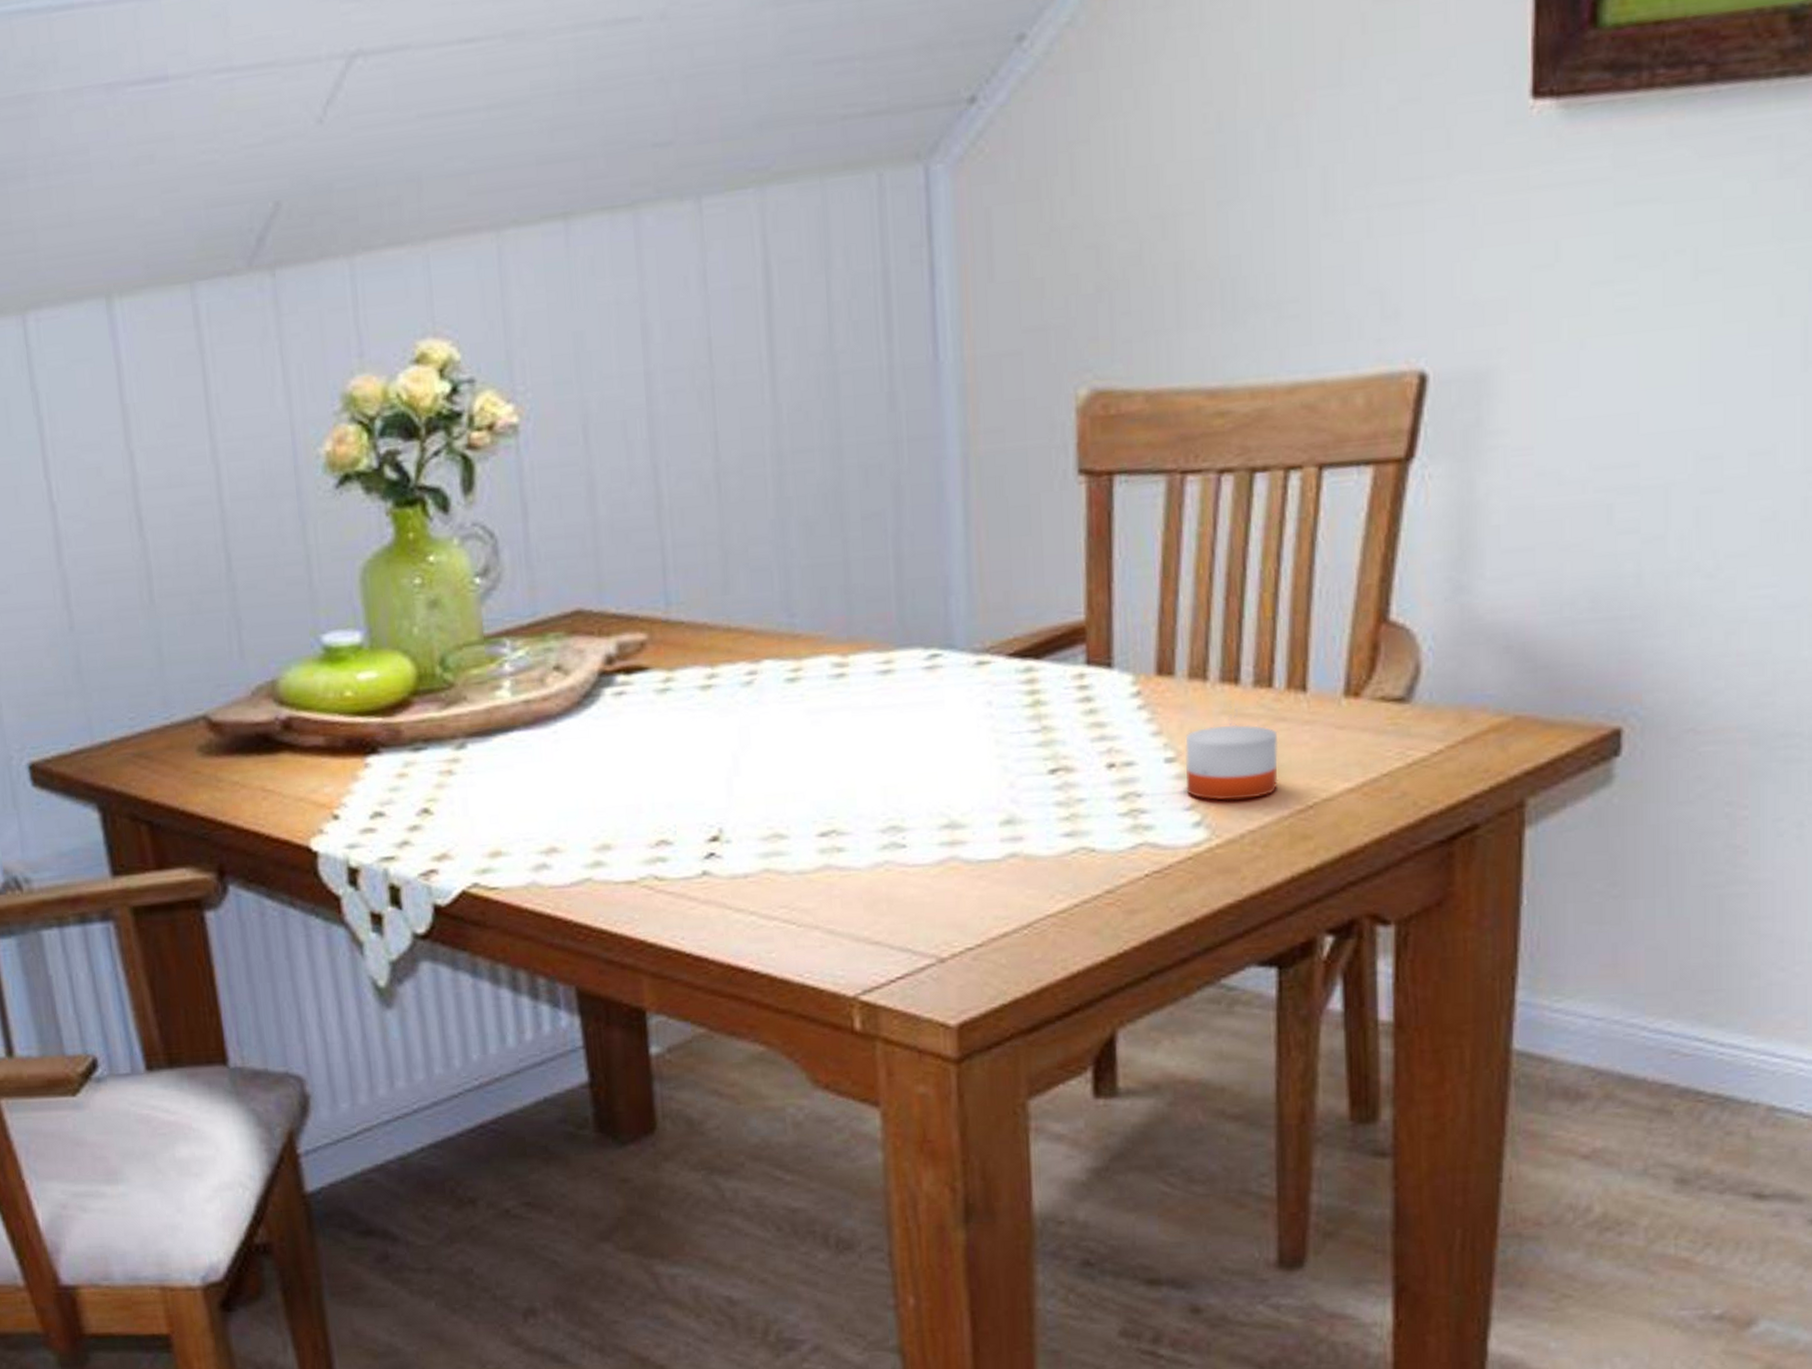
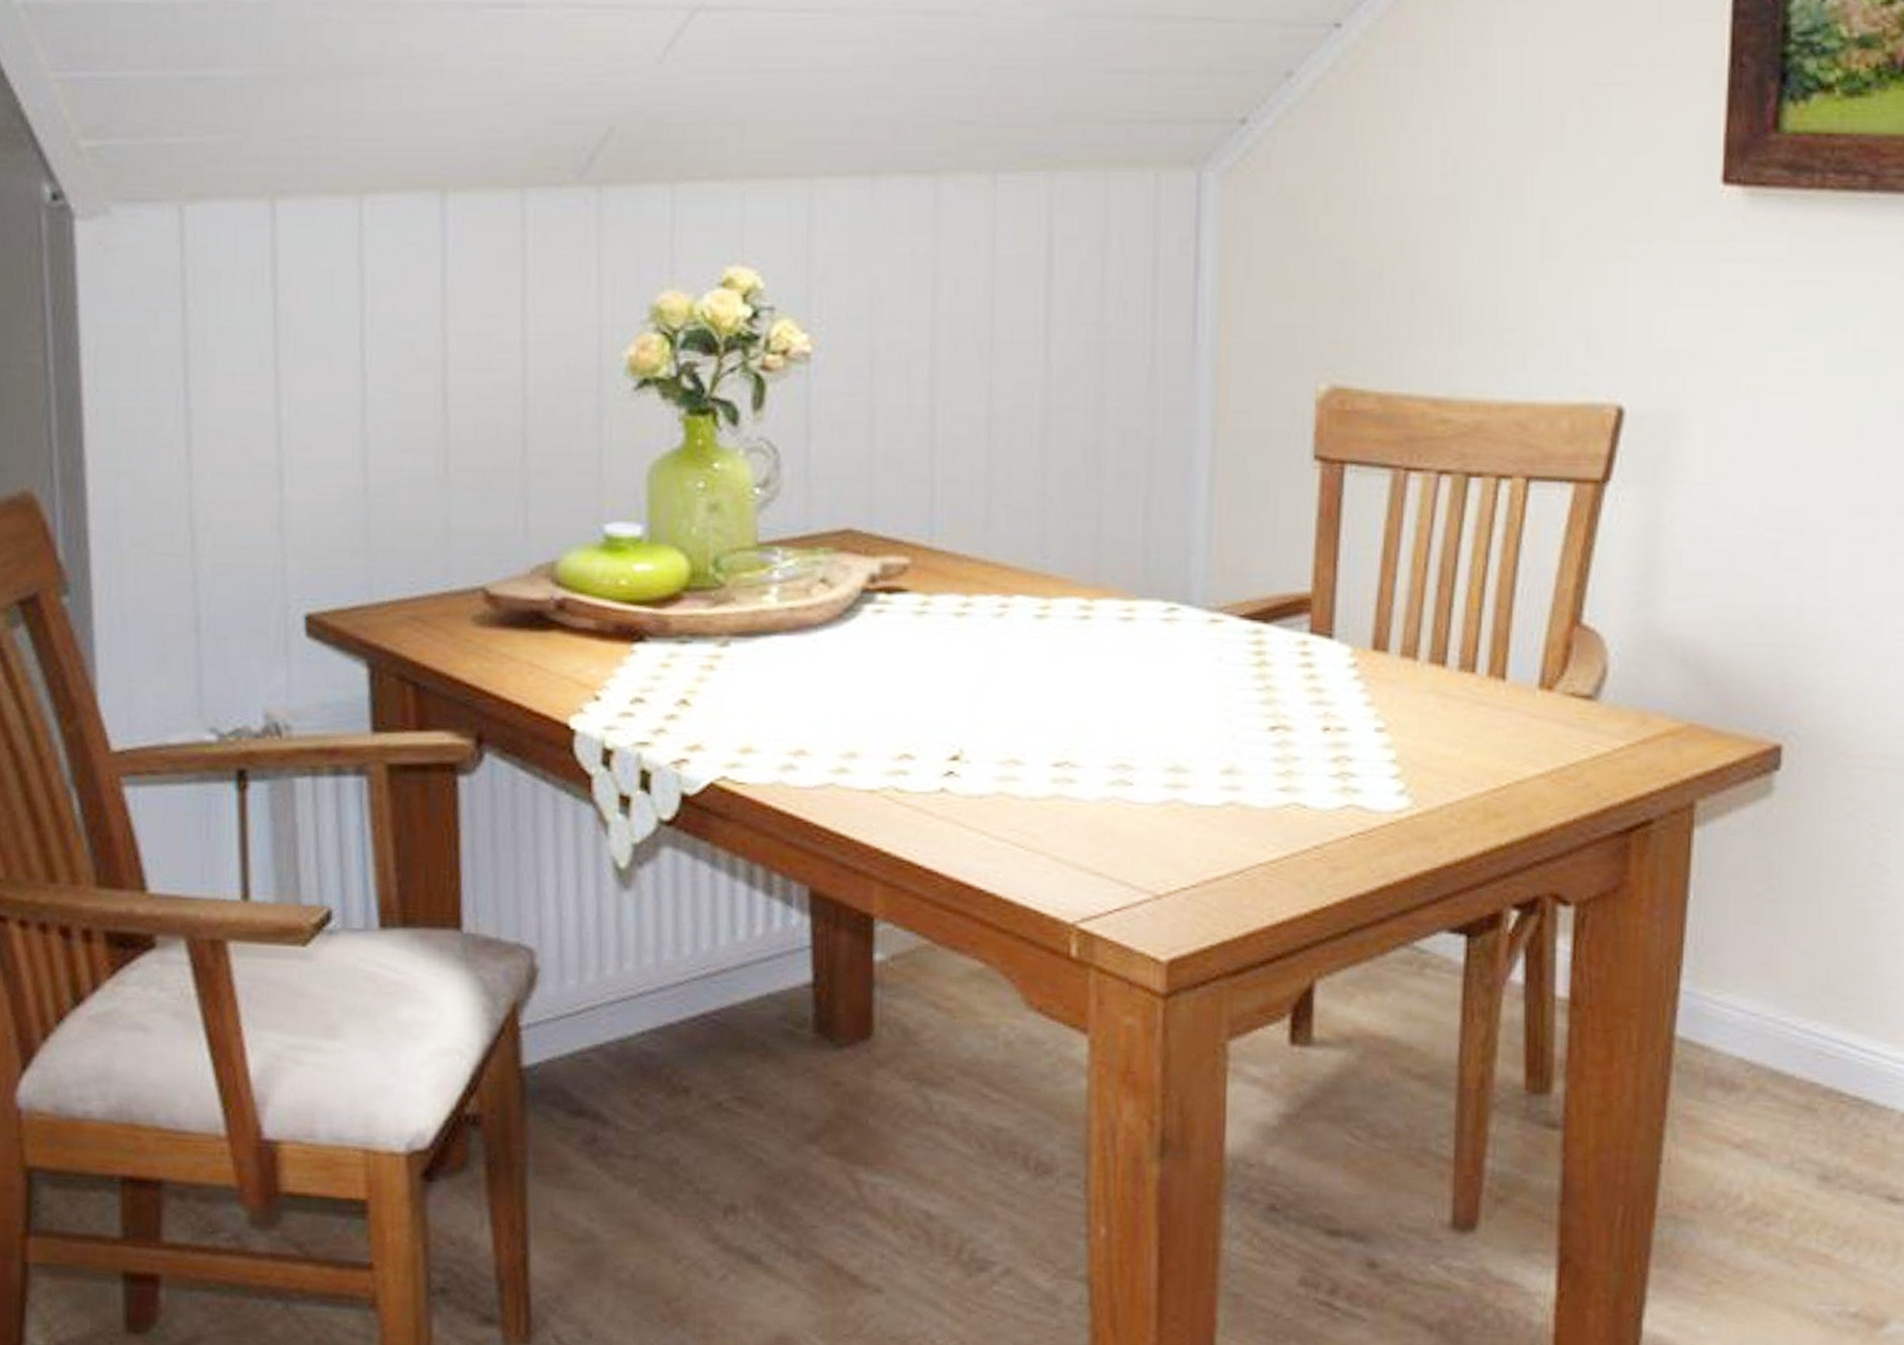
candle: present [1185,723,1278,800] -> none [1392,702,1478,774]

